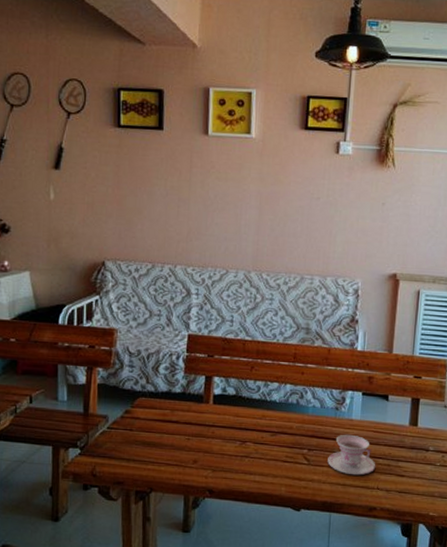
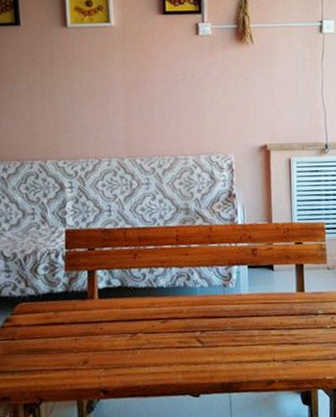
teacup: present [327,434,376,476] -> none [221,309,270,351]

